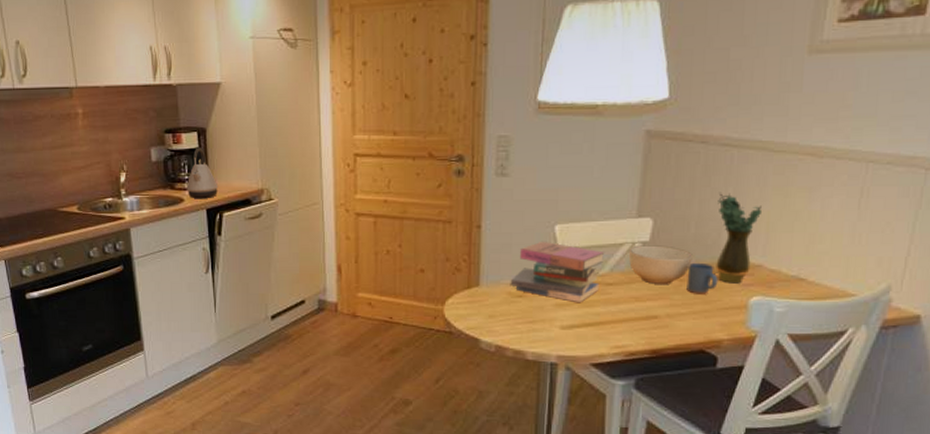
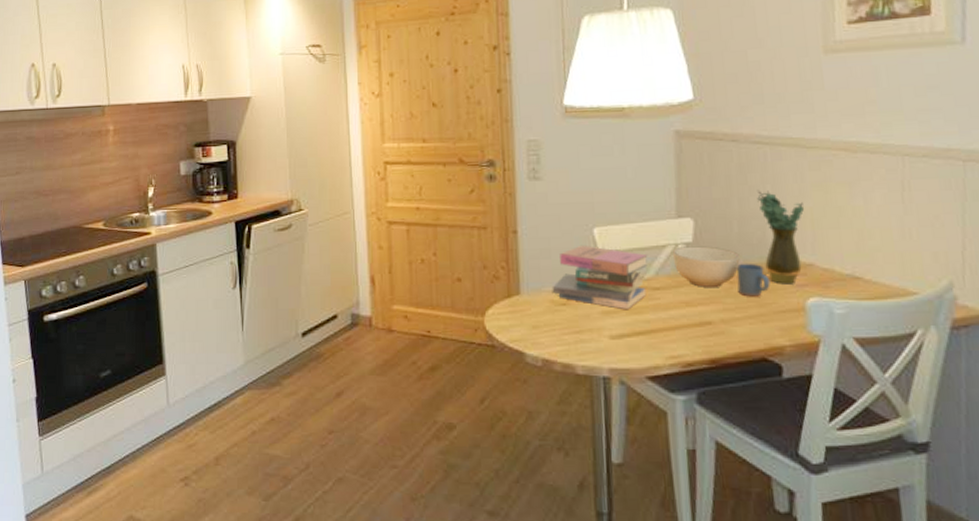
kettle: present [186,147,219,198] -> none [215,160,248,211]

